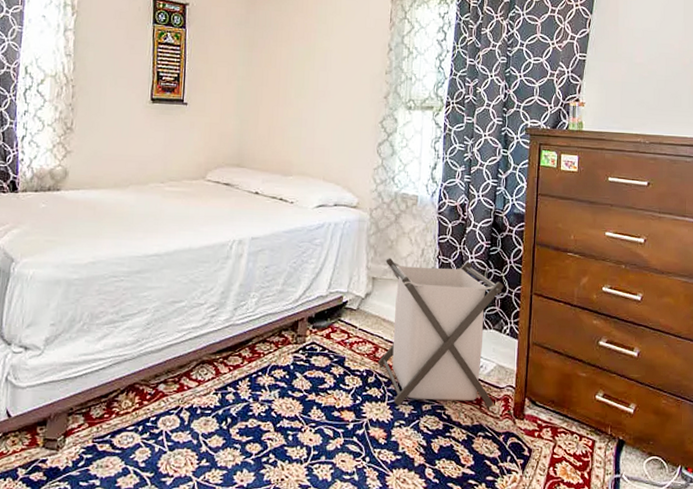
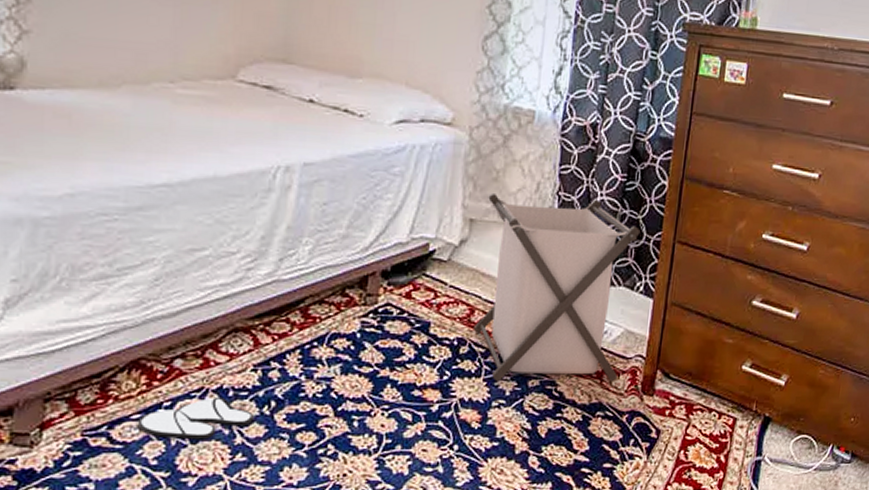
slippers: none [132,414,215,447] -> present [137,396,253,439]

